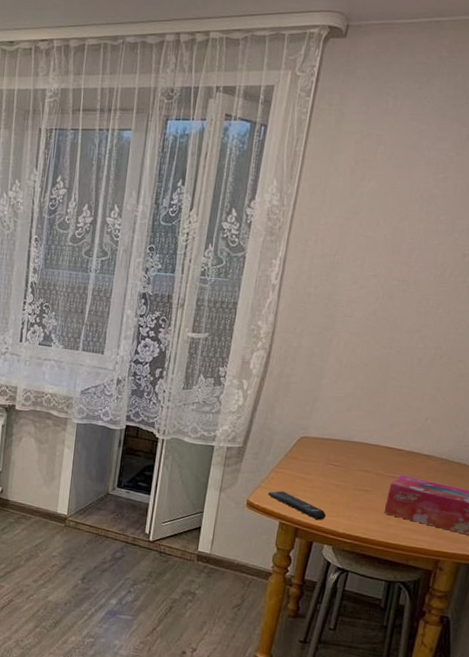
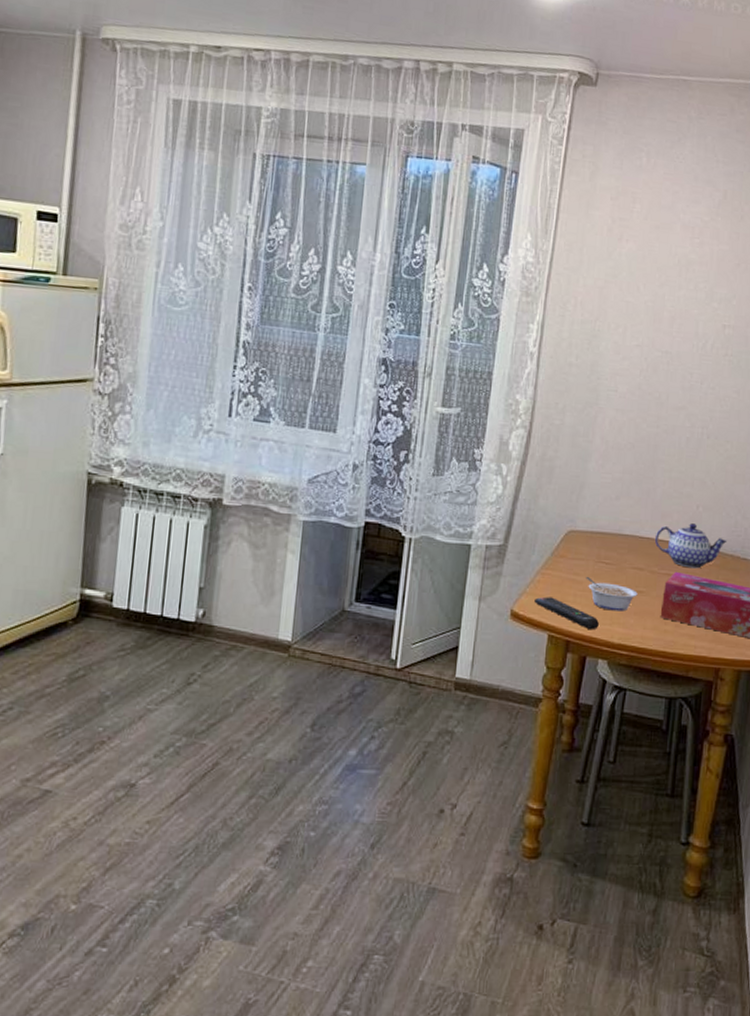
legume: none [315,476,364,507] -> present [586,577,638,612]
teapot: none [382,433,455,473] -> present [654,523,728,569]

